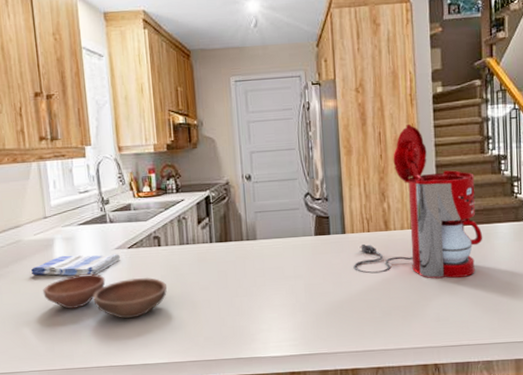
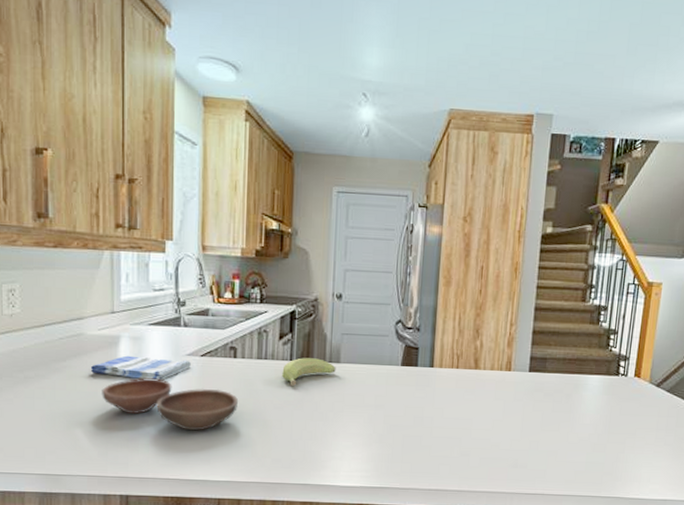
banana: none [204,238,254,266] -> present [282,358,336,386]
coffee maker: present [353,125,483,279] -> none [437,262,573,426]

